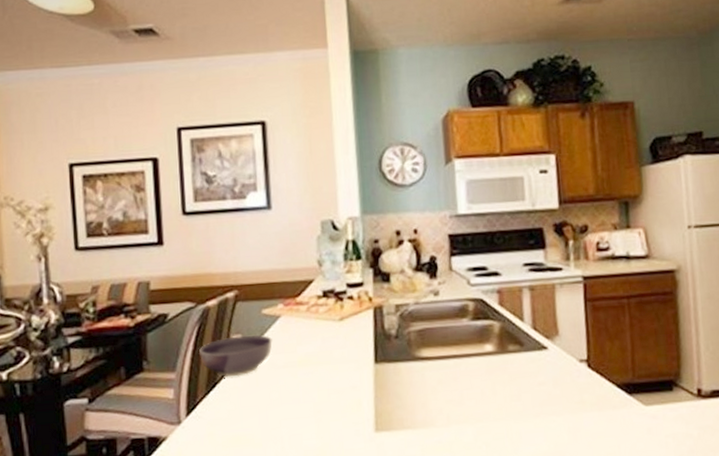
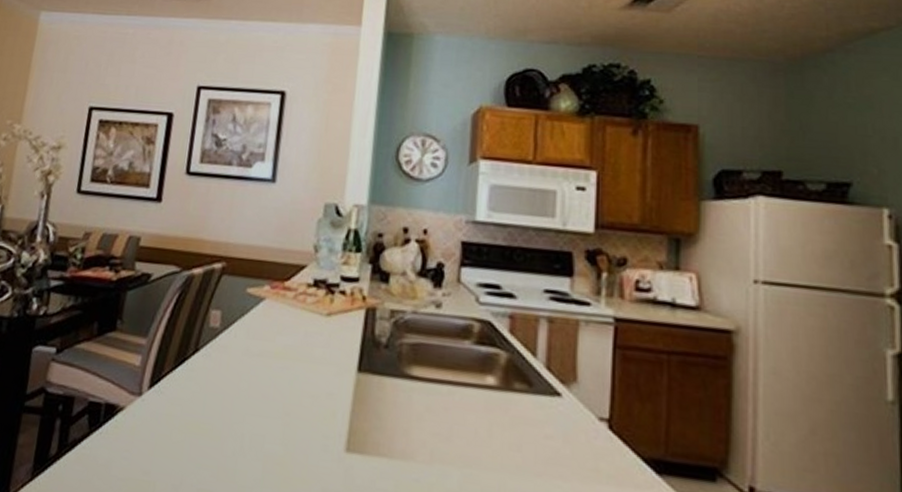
bowl: present [199,334,272,378] -> none [174,311,252,356]

